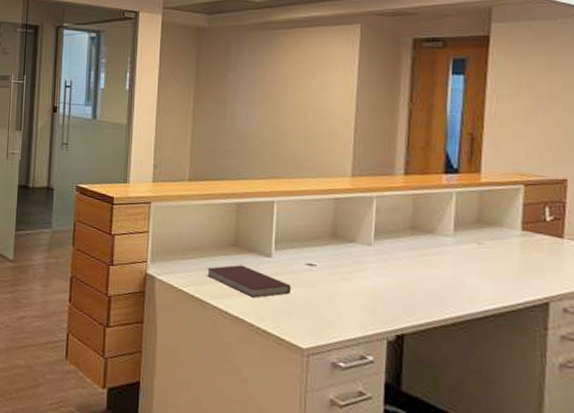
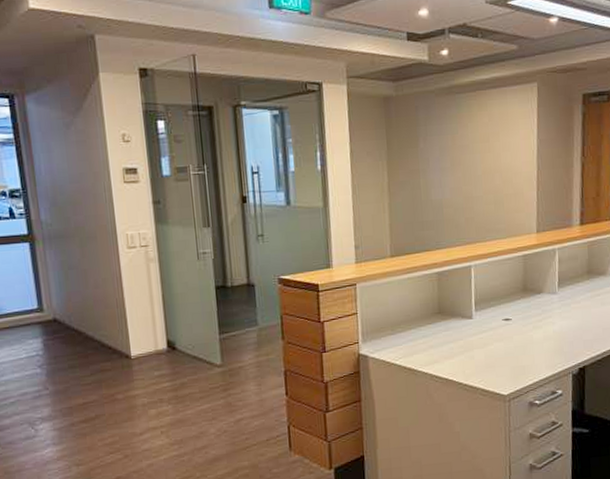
notebook: present [207,265,291,298] -> none [416,330,491,359]

